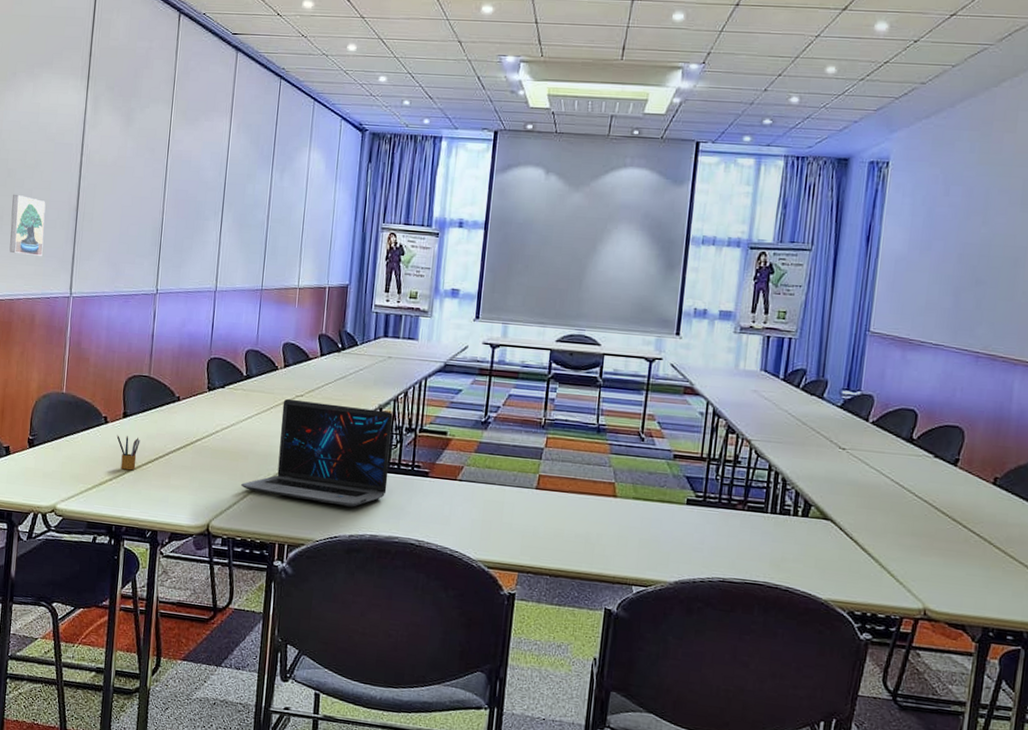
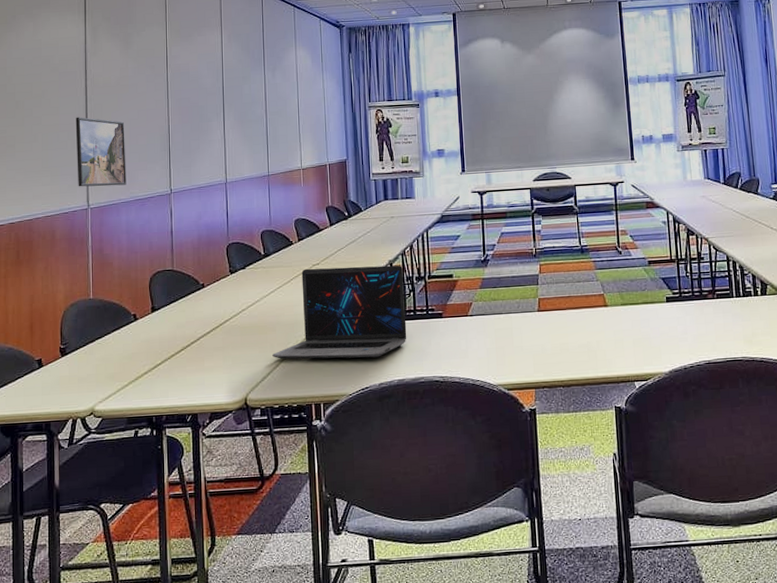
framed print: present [9,194,46,257] -> none [22,123,57,177]
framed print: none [62,195,117,277] -> present [75,117,126,187]
pencil box: present [117,435,141,471] -> none [147,328,171,361]

